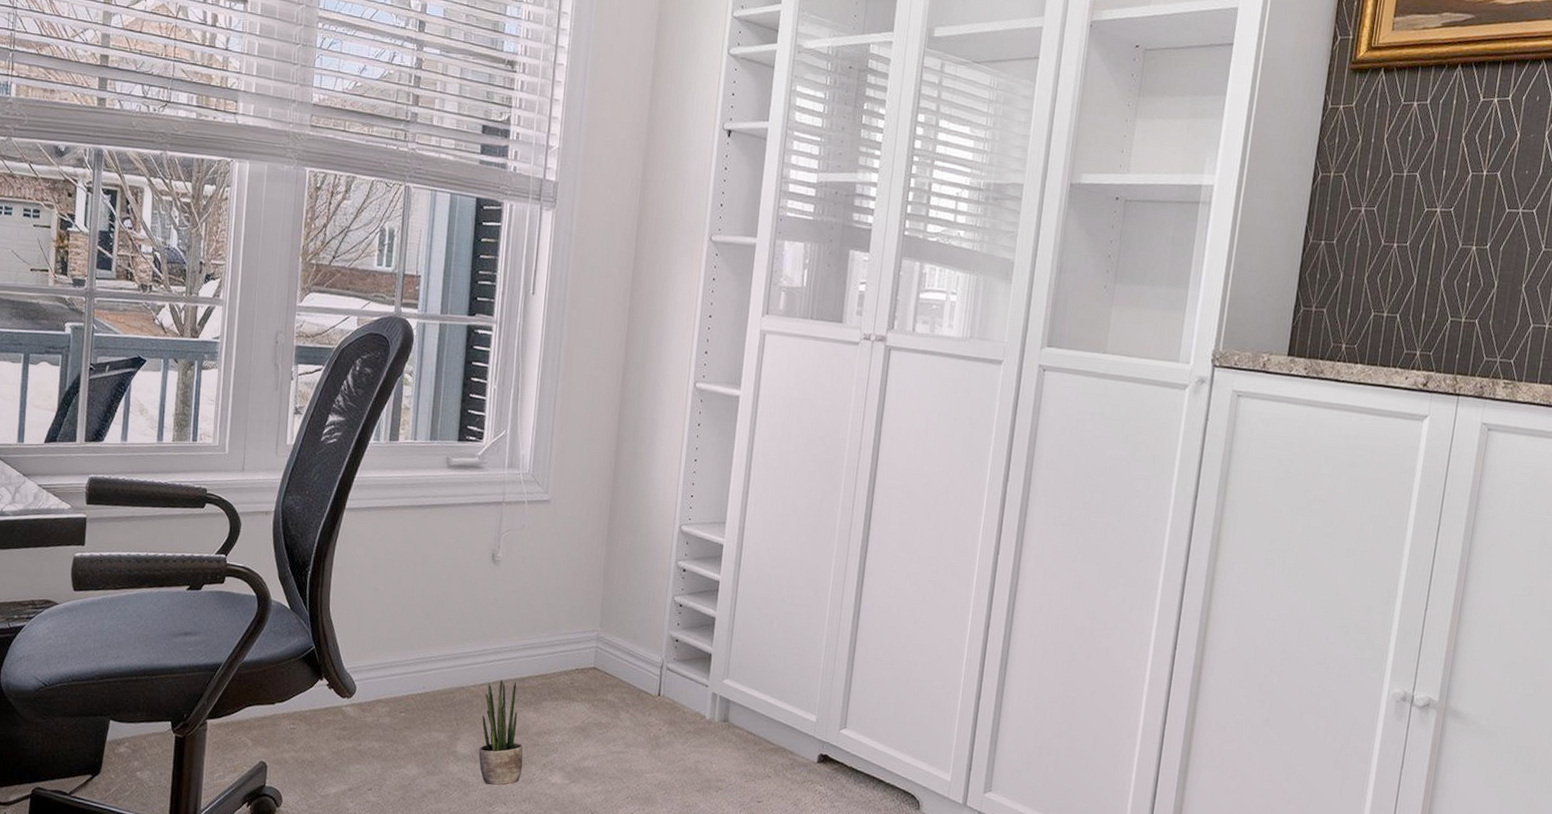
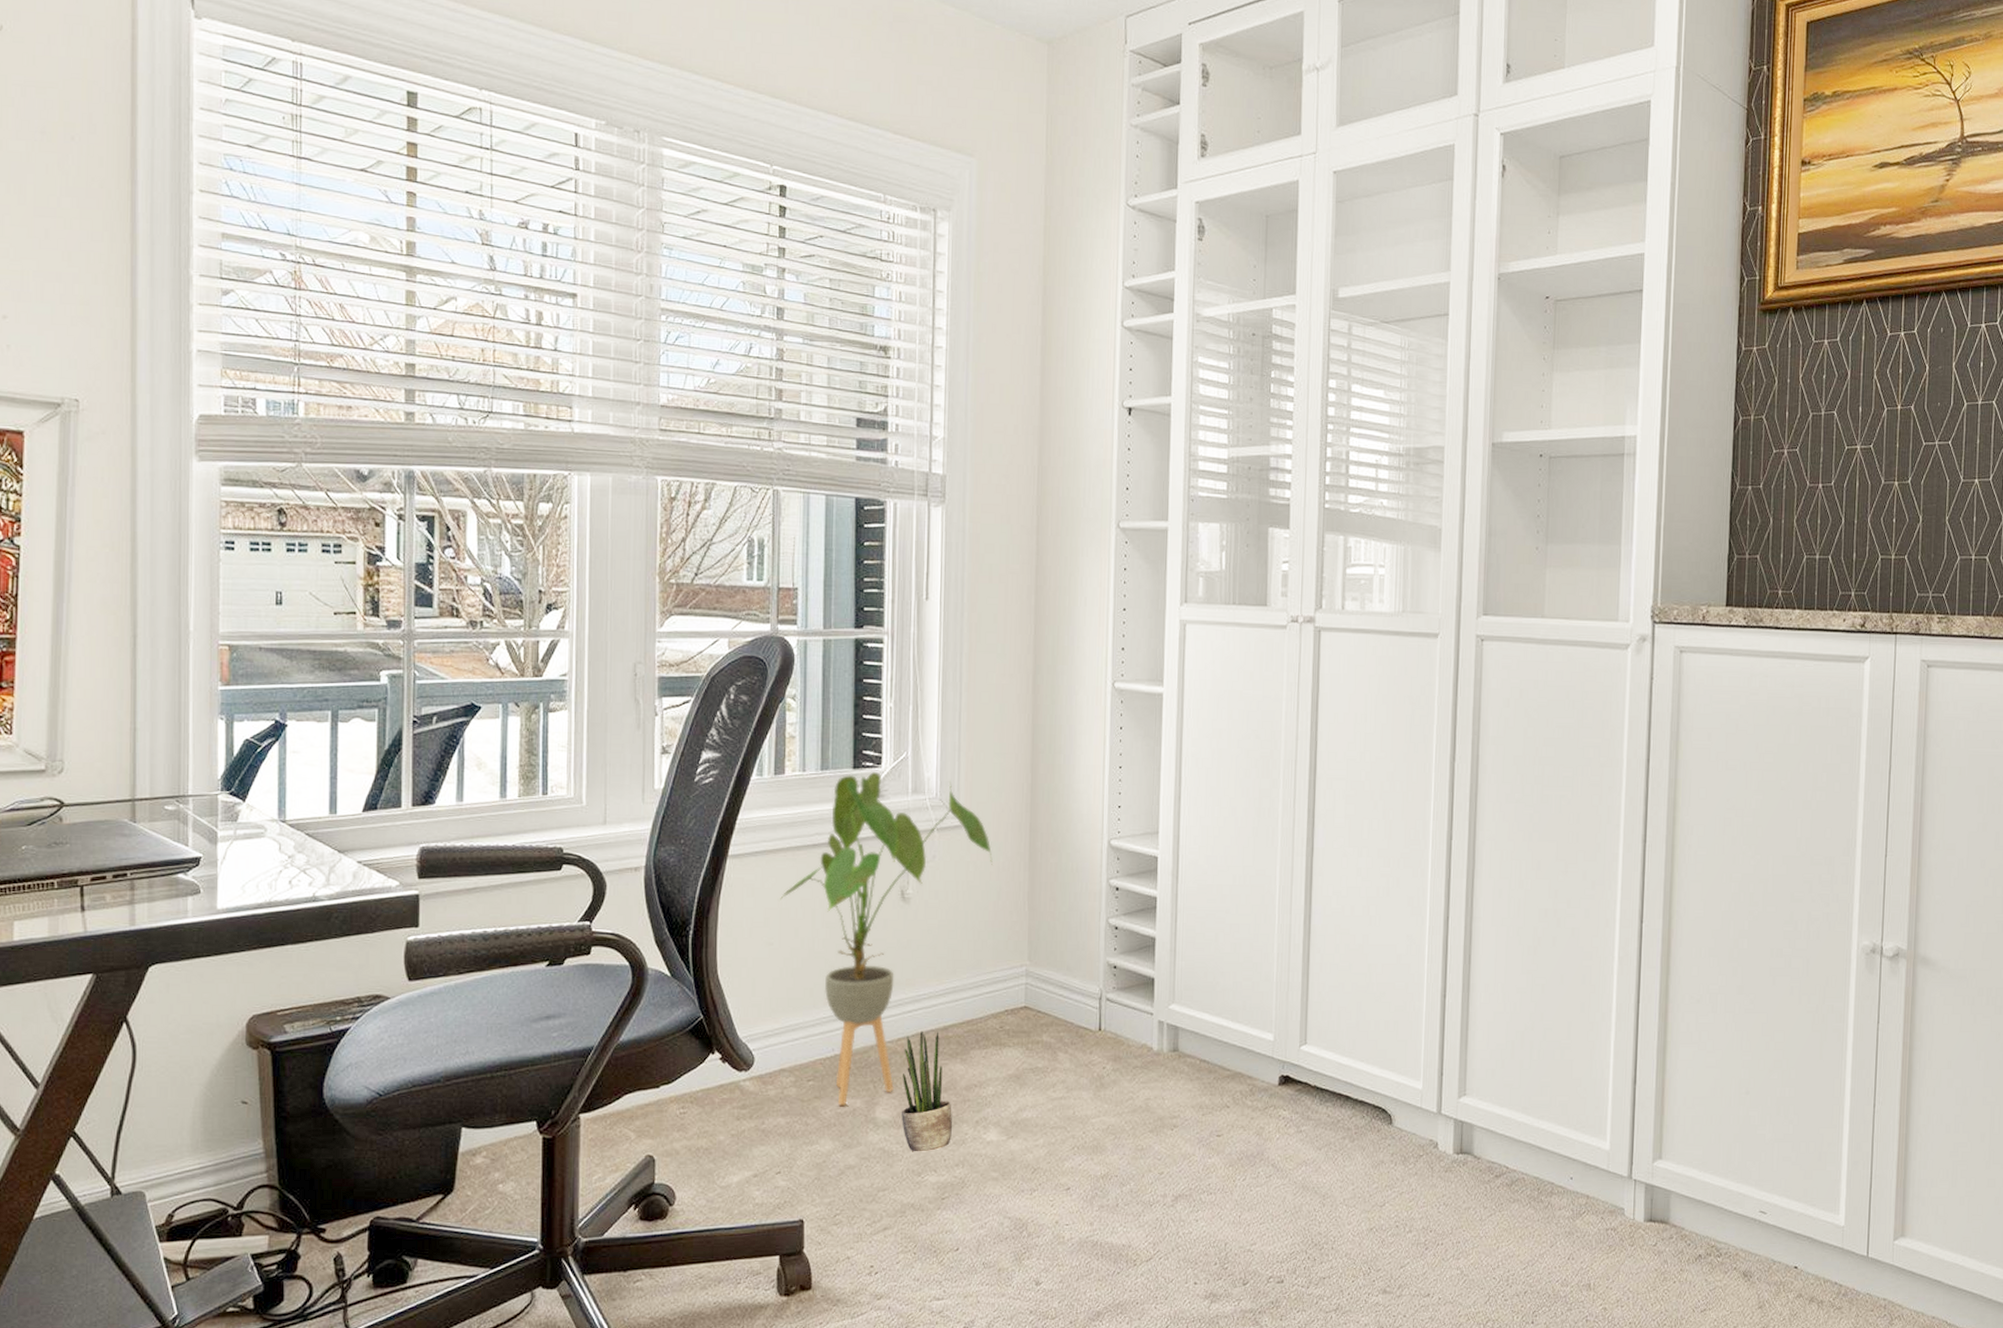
house plant: none [387,445,575,738] -> present [780,772,993,1106]

